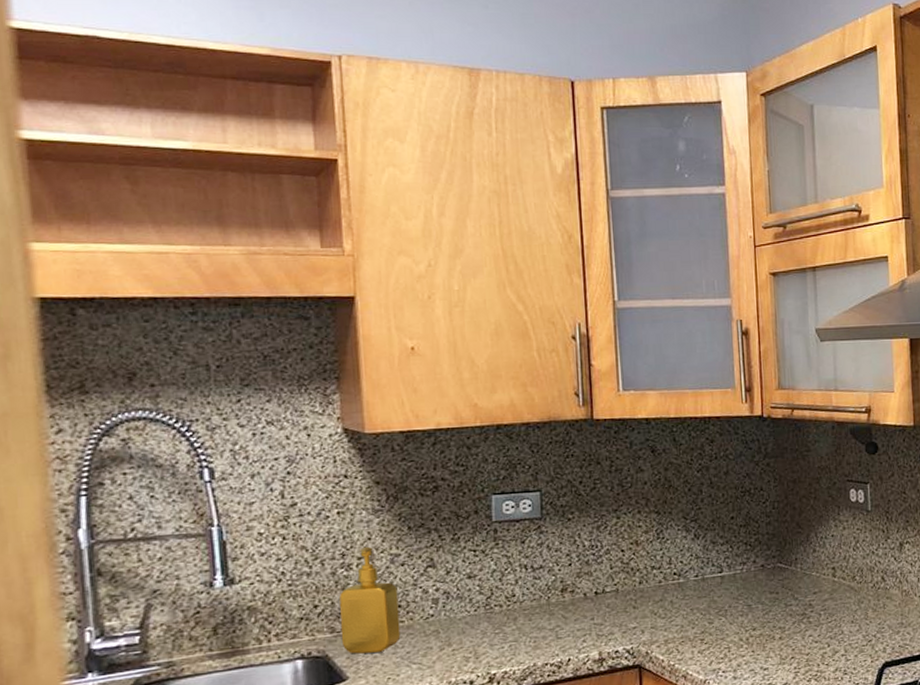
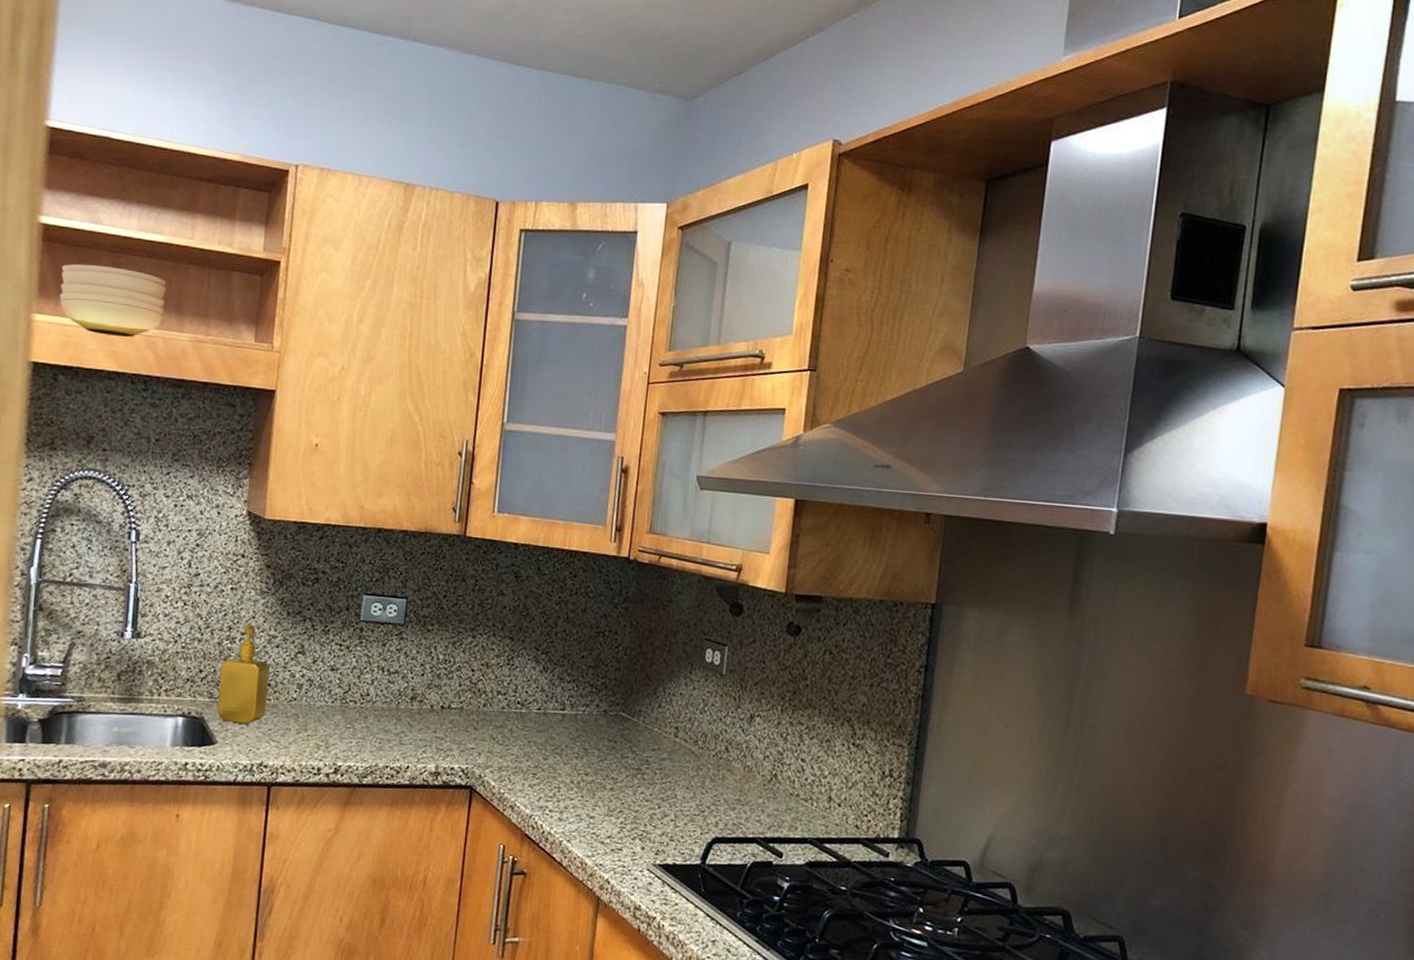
bowl: none [59,180,203,258] -> present [59,263,167,337]

